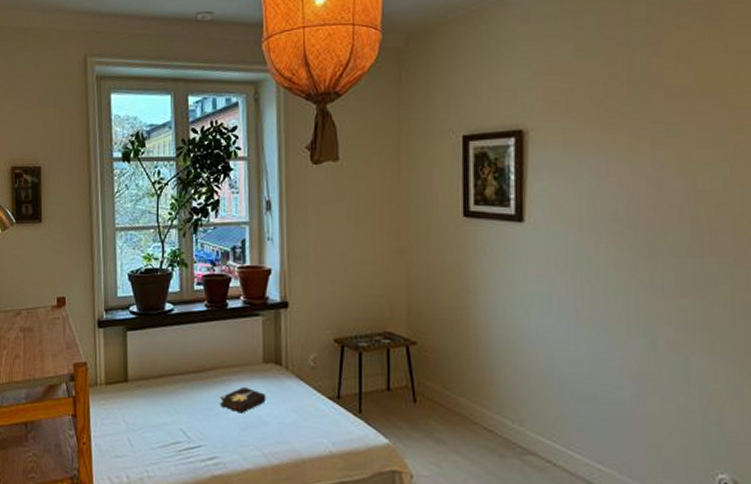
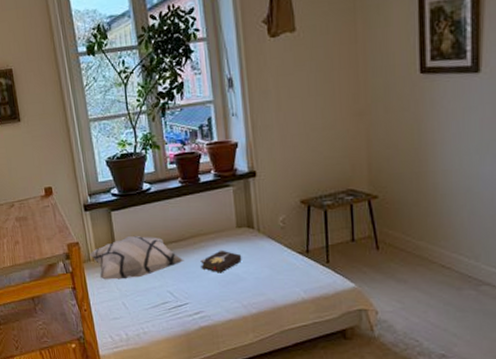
decorative pillow: none [97,360,203,411] -> present [90,235,185,280]

